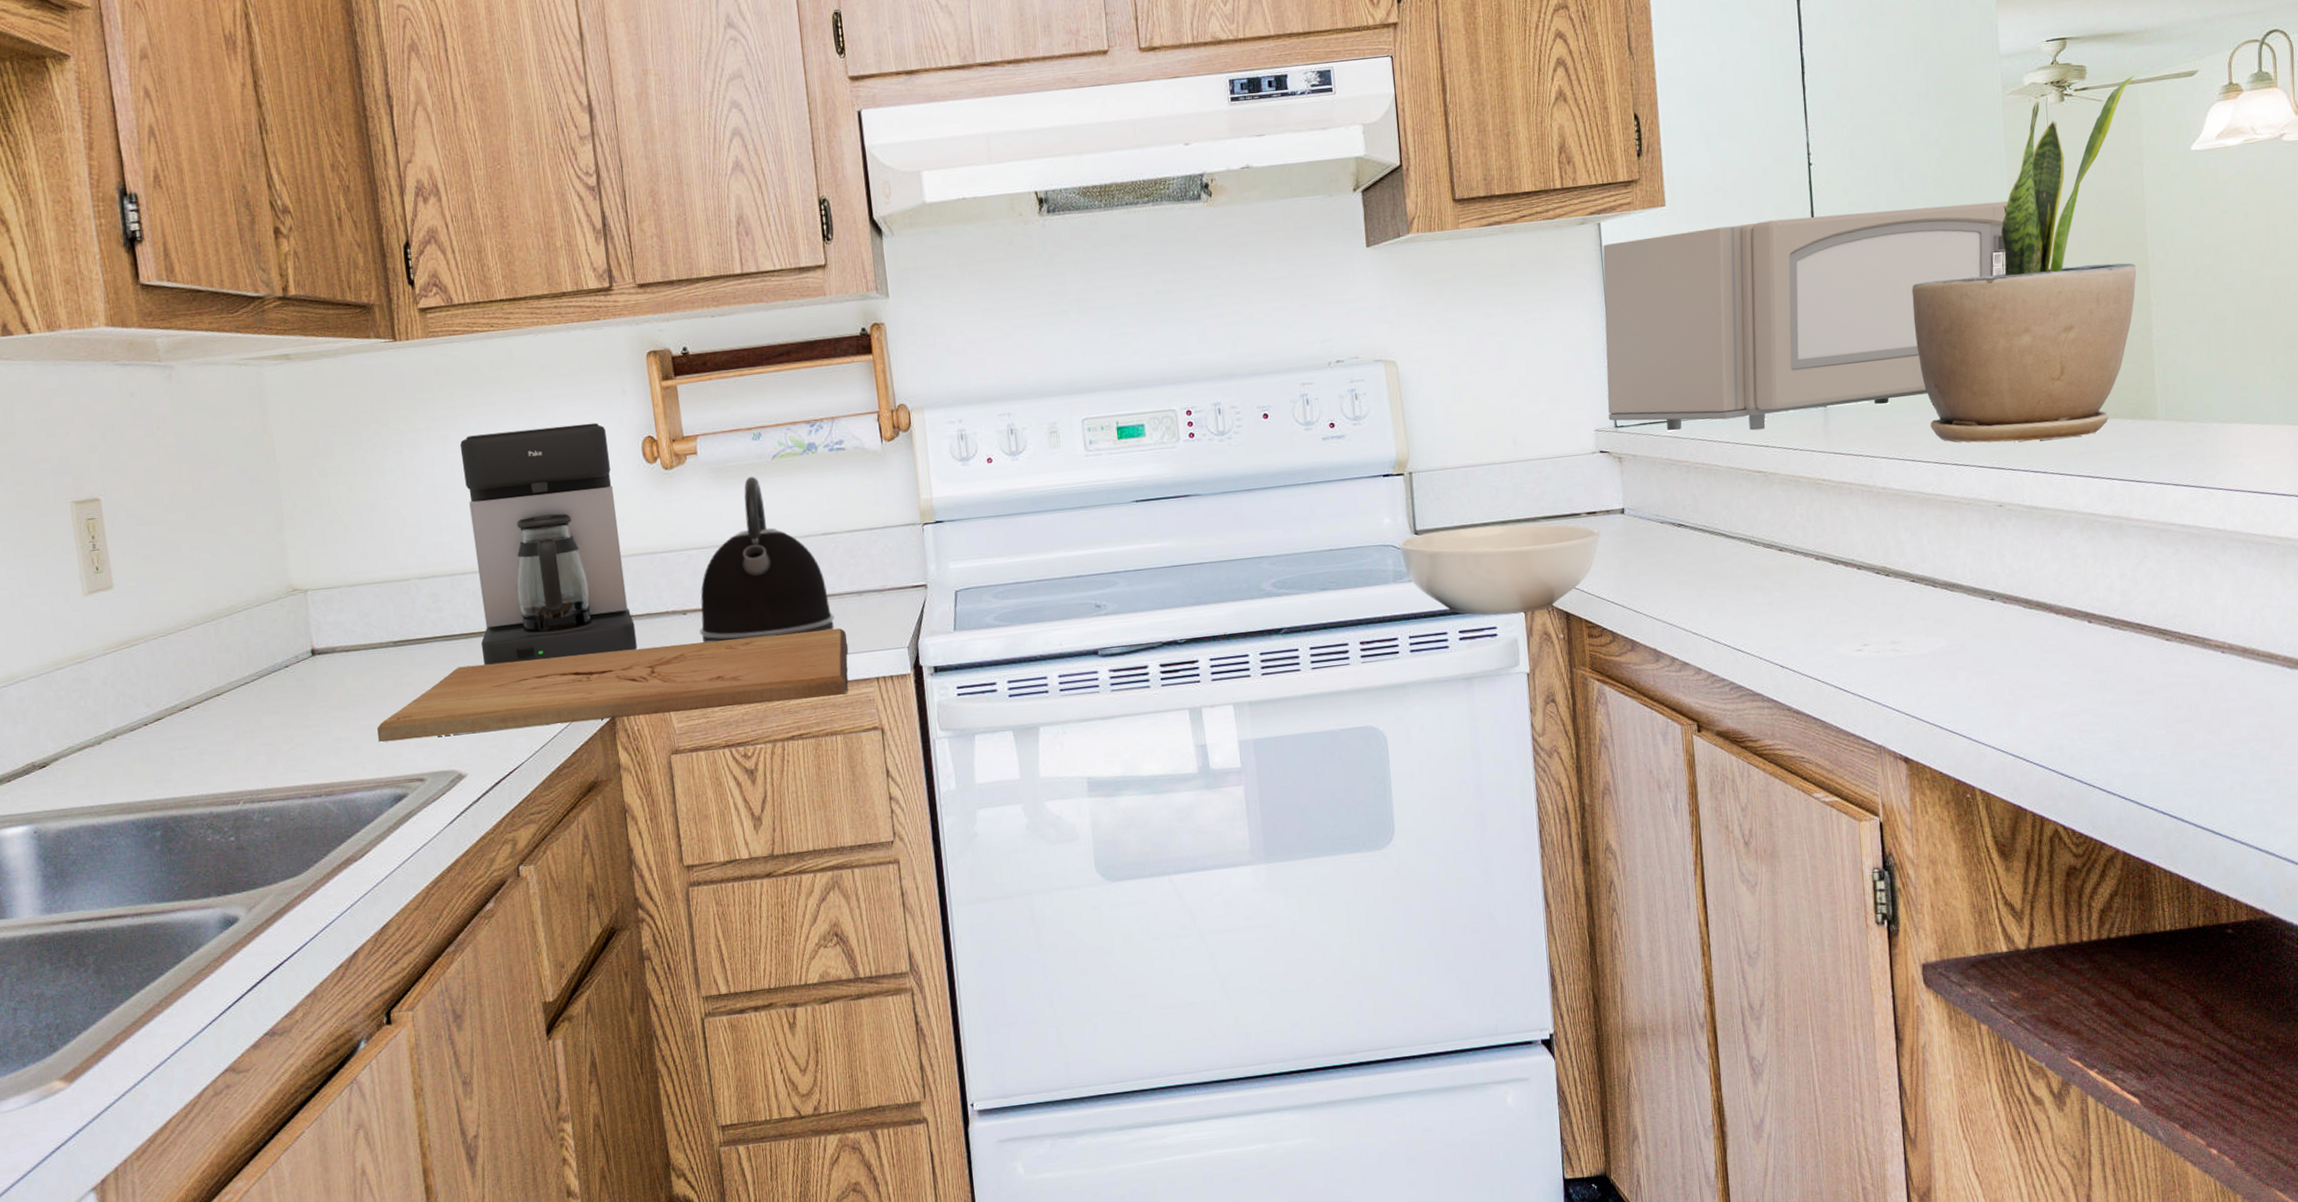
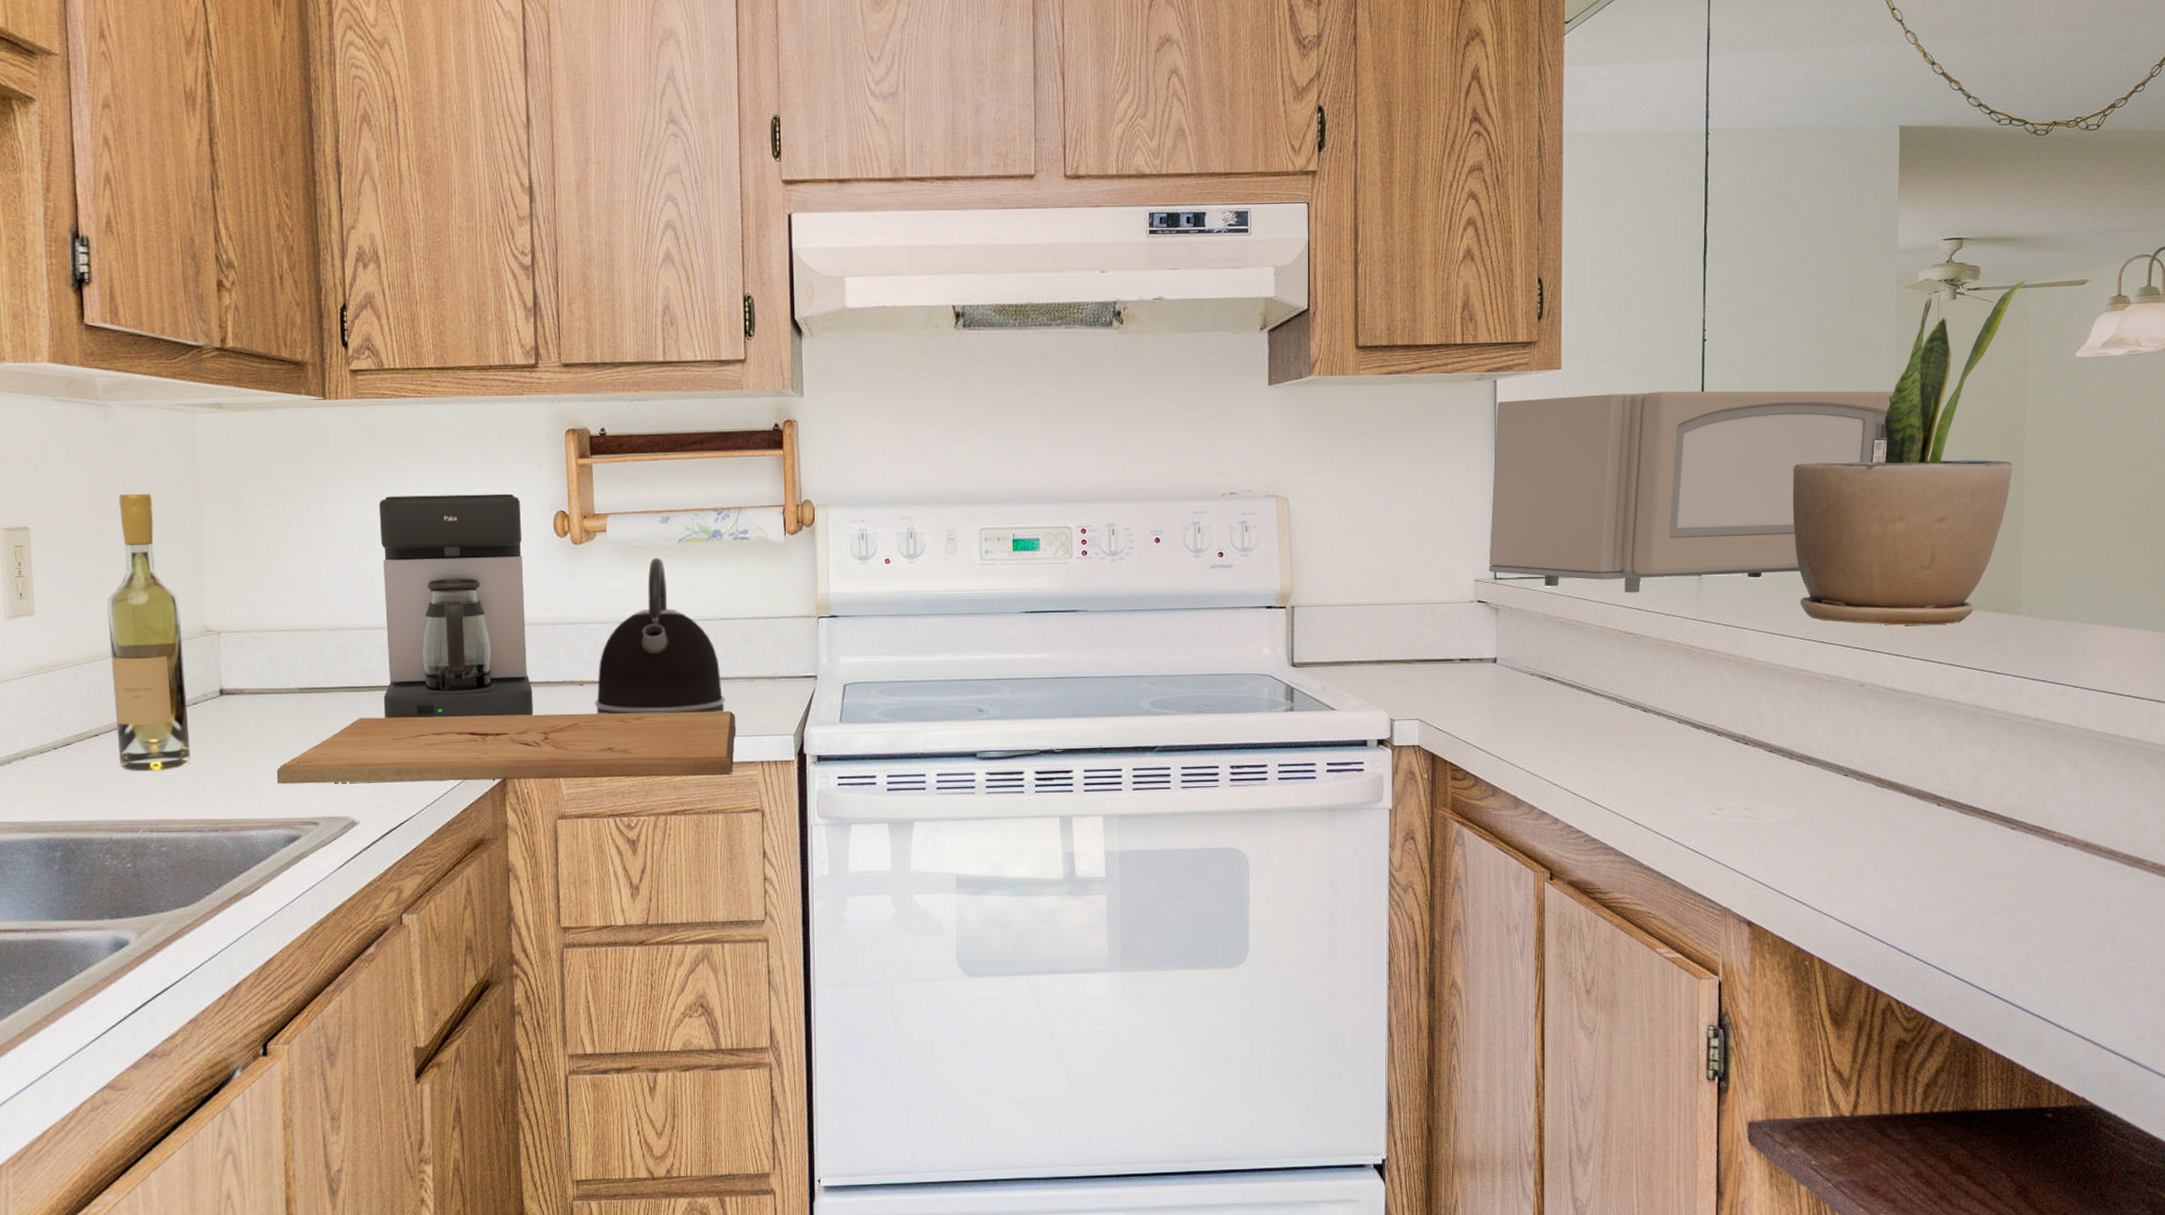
bottle: none [187,453,287,742] -> present [107,493,191,772]
bowl: present [1398,524,1601,616] -> none [1275,664,1472,751]

